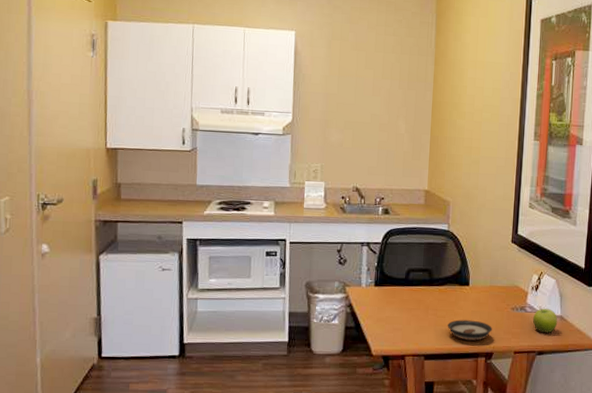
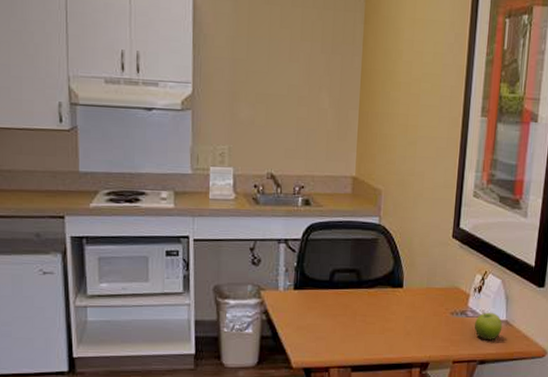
saucer: present [447,320,492,341] -> none [377,326,429,350]

